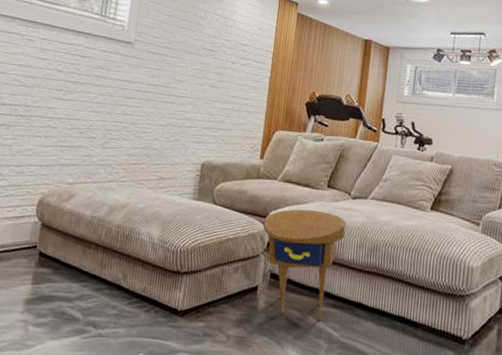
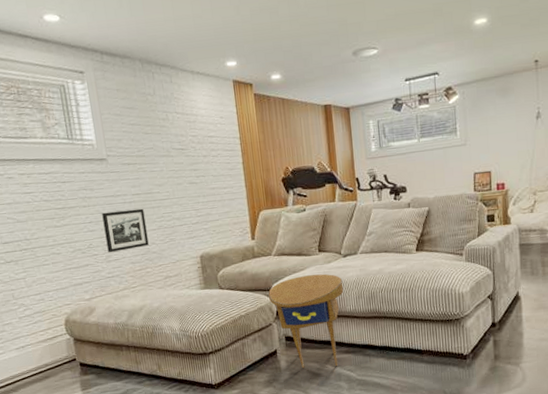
picture frame: none [106,96,156,141] -> present [102,208,149,253]

